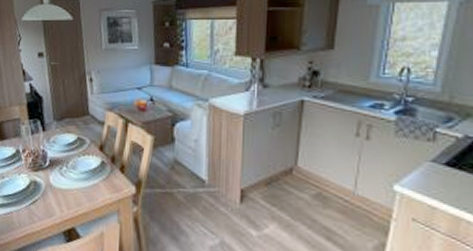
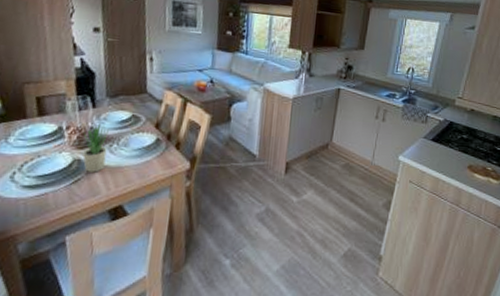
potted plant: none [37,146,58,194] -> present [82,123,109,173]

